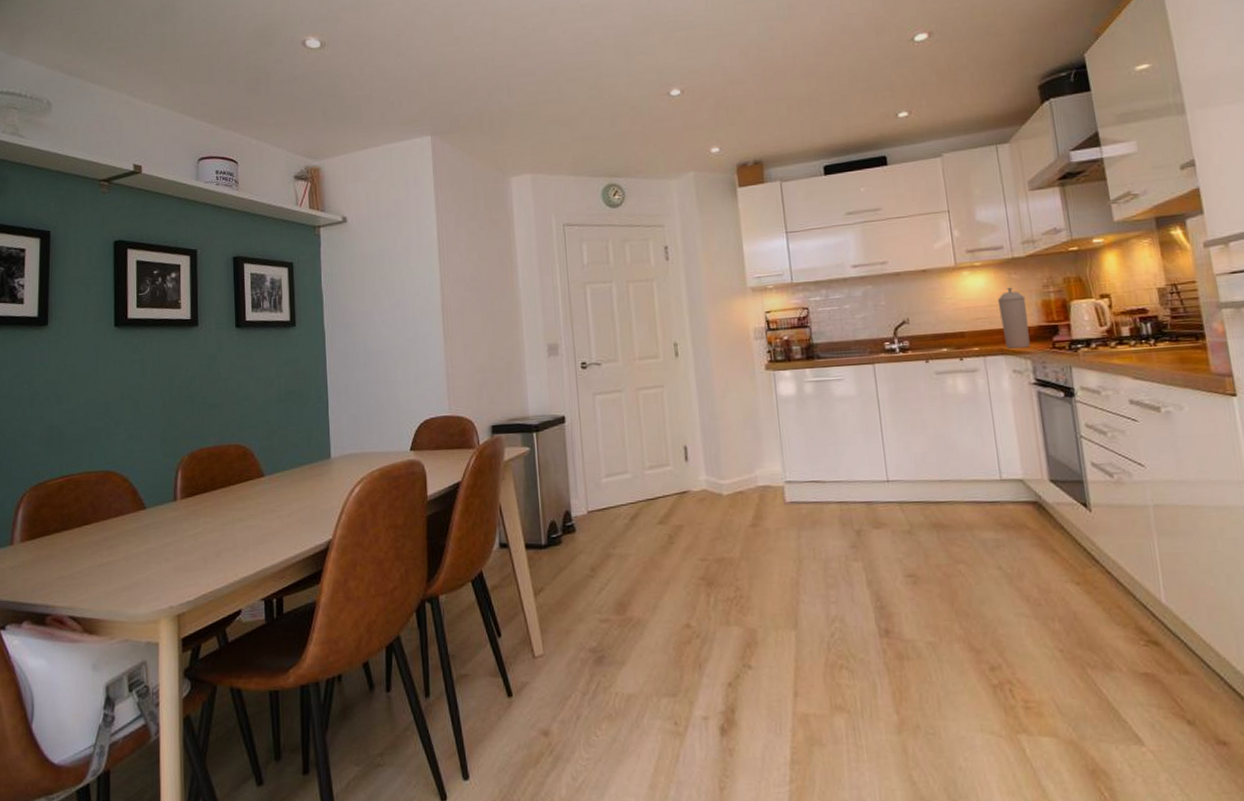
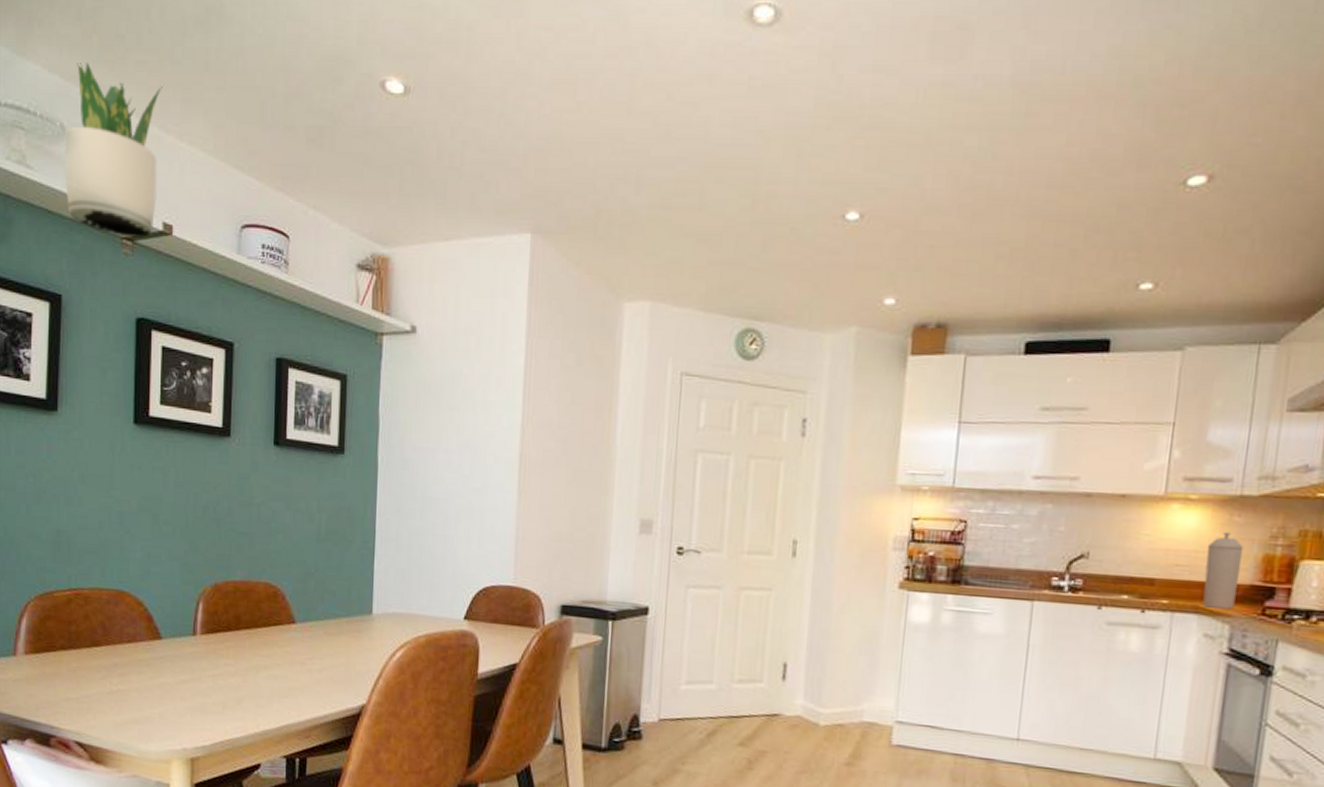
planter: none [50,54,129,179] -> present [64,63,163,238]

